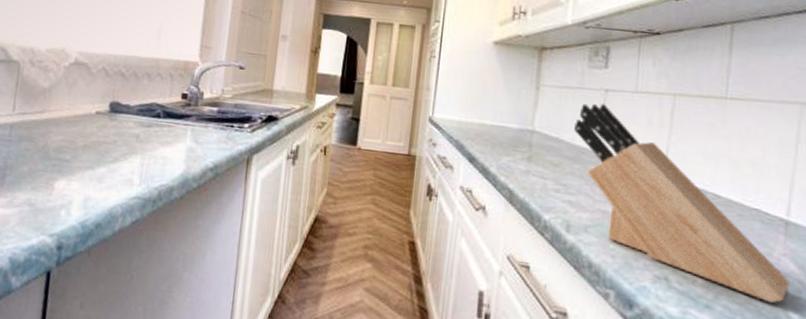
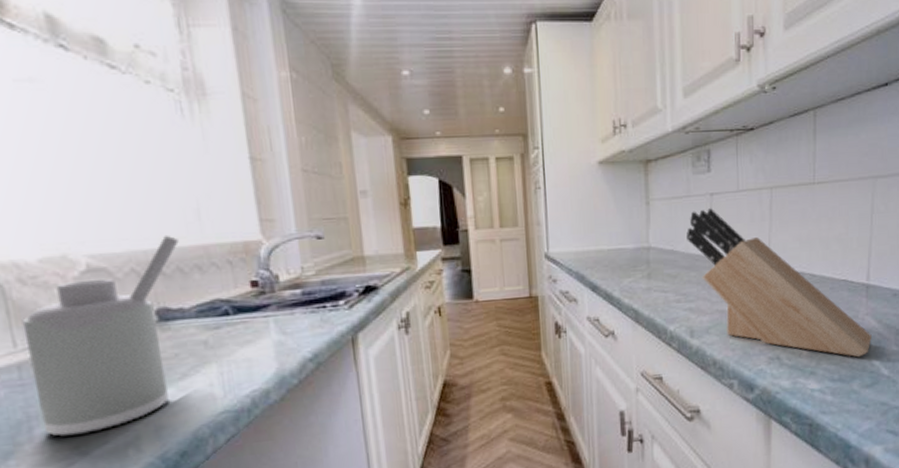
soap dispenser: none [12,46,140,191] -> present [21,235,179,437]

